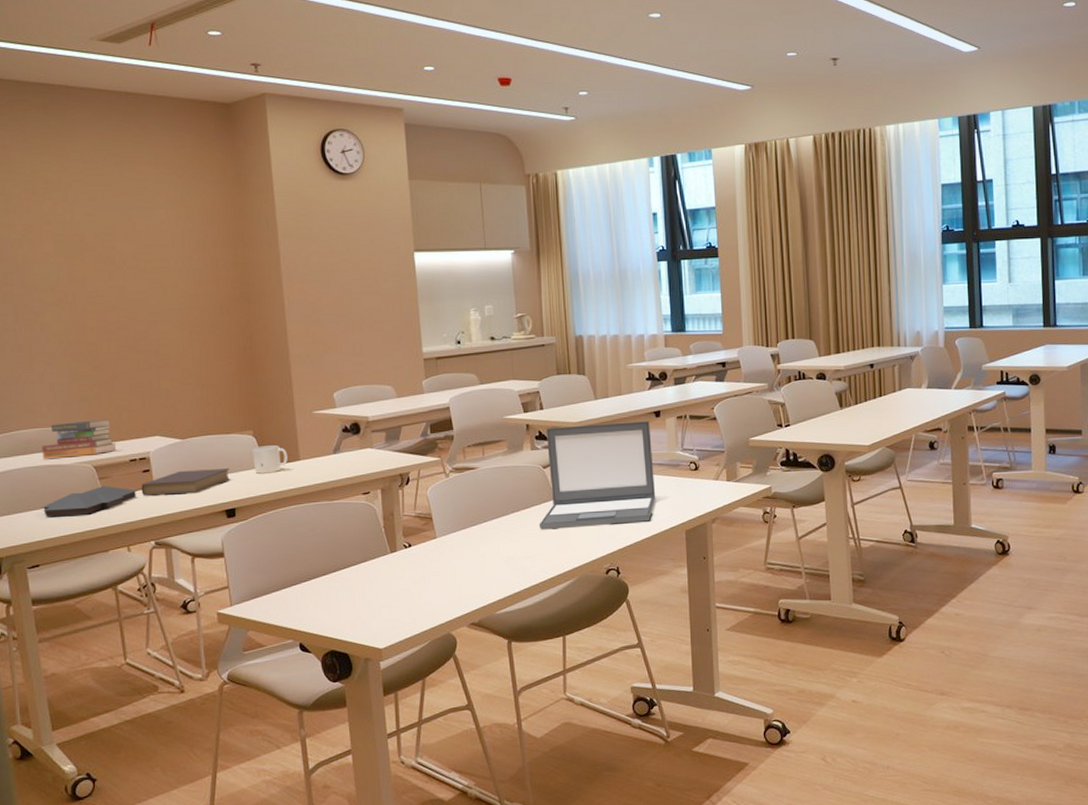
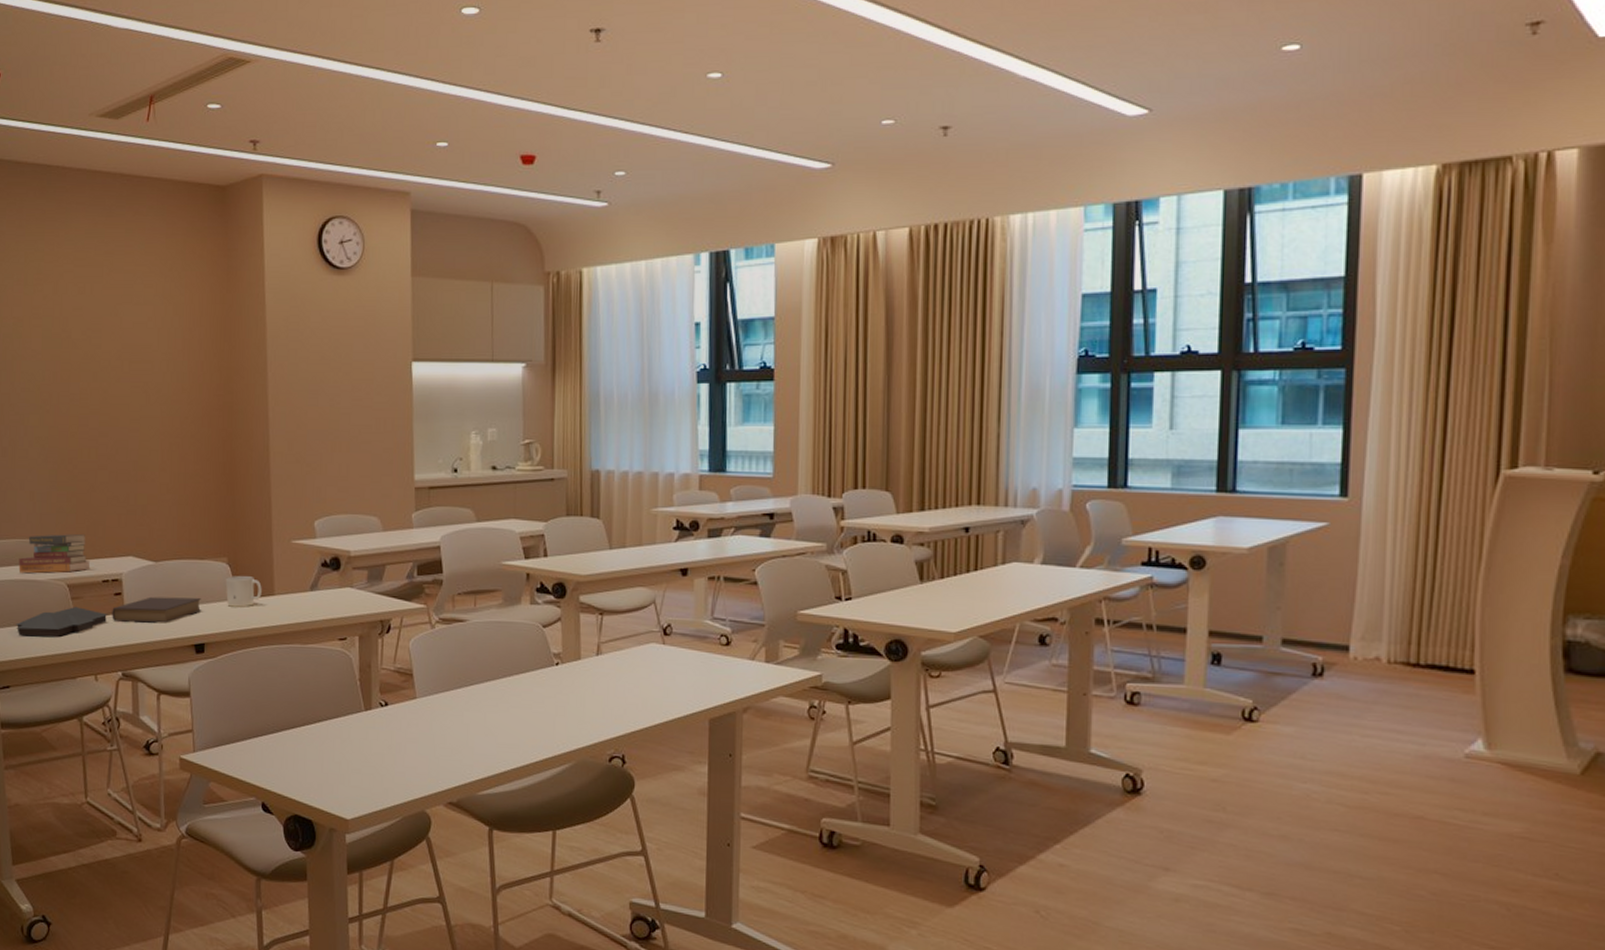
laptop: present [539,420,656,530] -> none [533,579,676,704]

